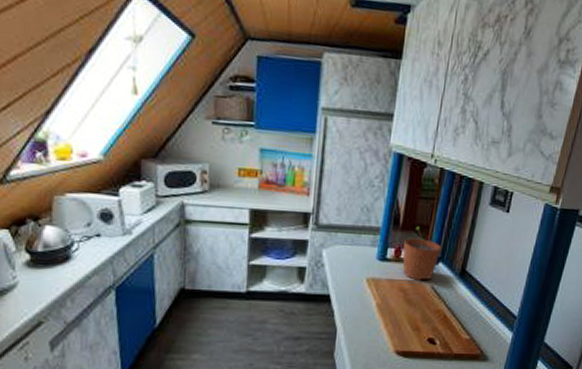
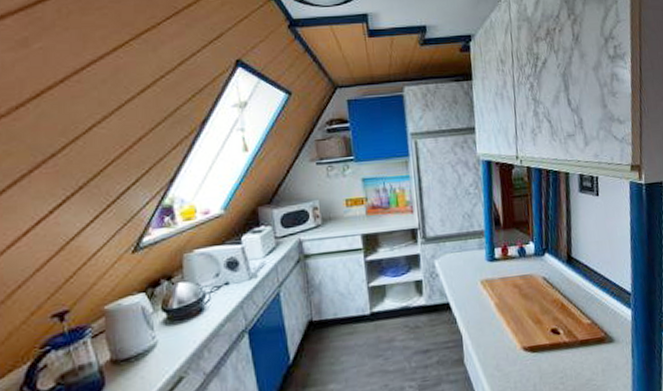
plant pot: present [402,226,442,280] -> none [508,223,544,275]

